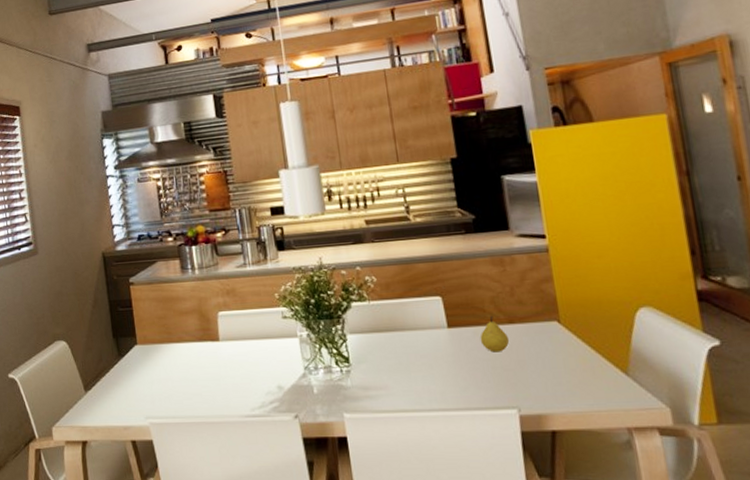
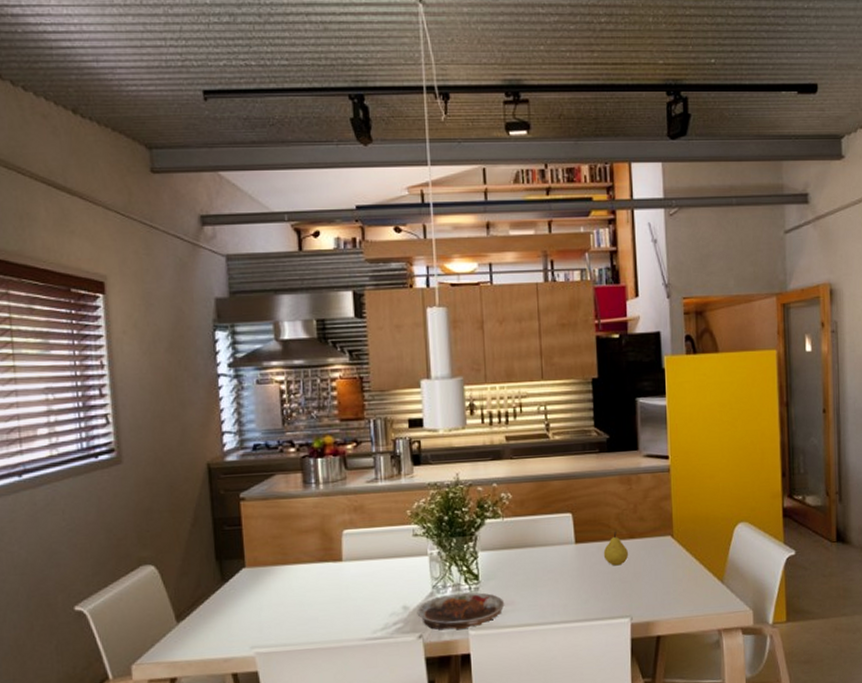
plate: none [291,374,378,412] -> present [417,592,505,630]

